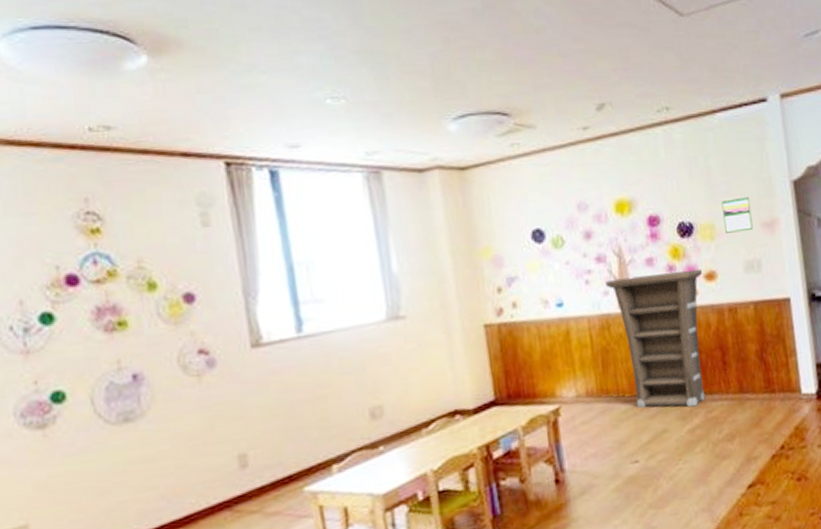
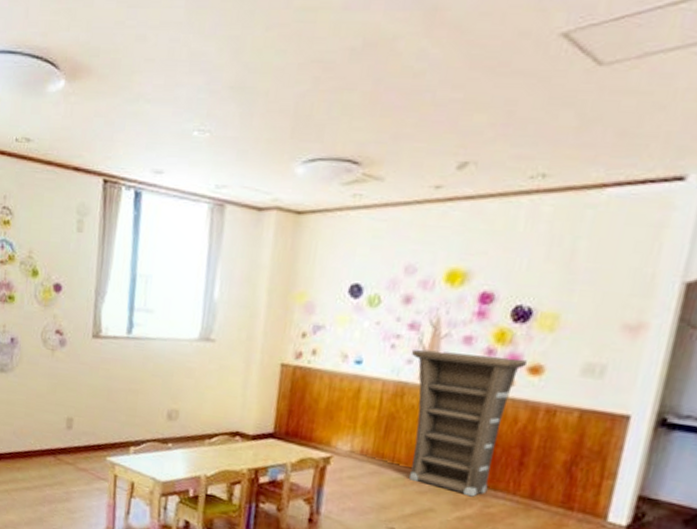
calendar: present [721,196,753,233] -> none [571,289,618,331]

